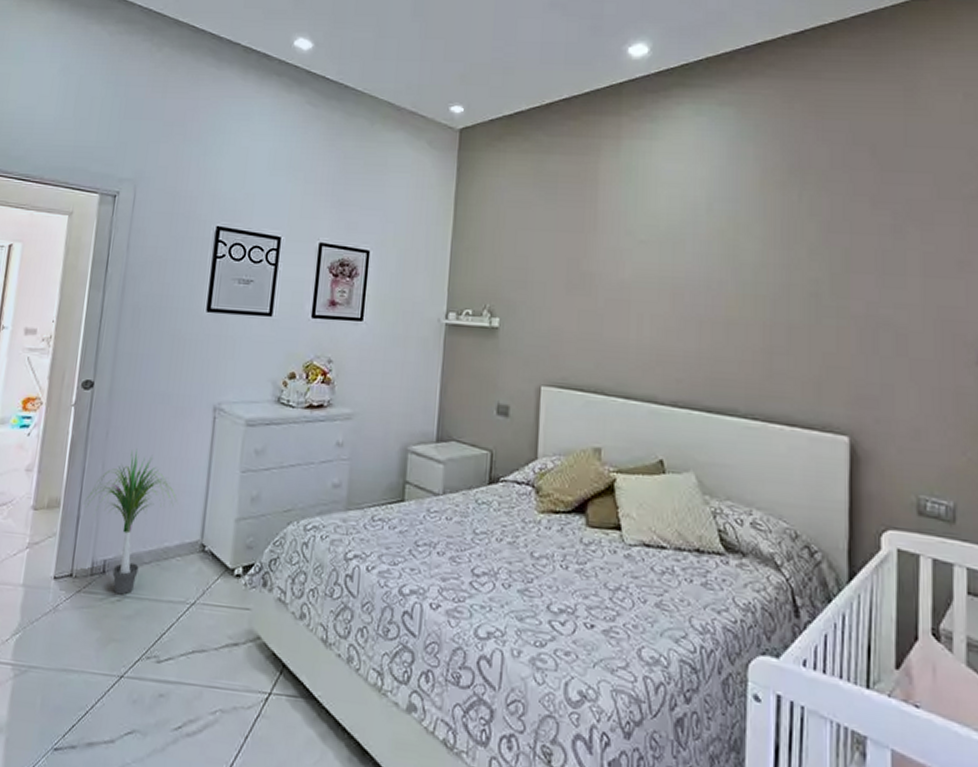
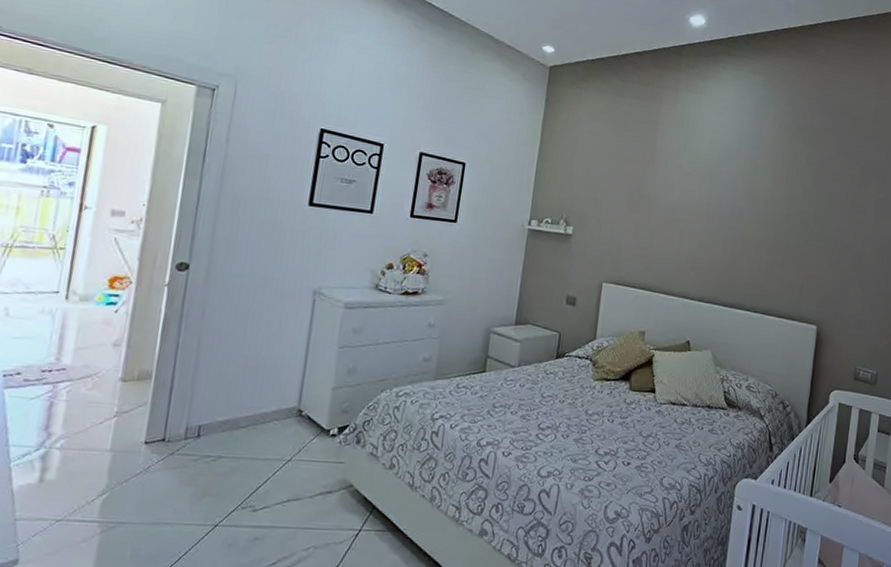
potted plant: present [83,448,177,595] -> none [177,326,275,456]

